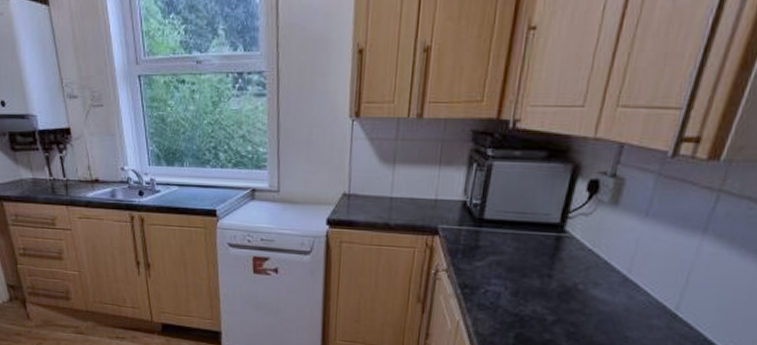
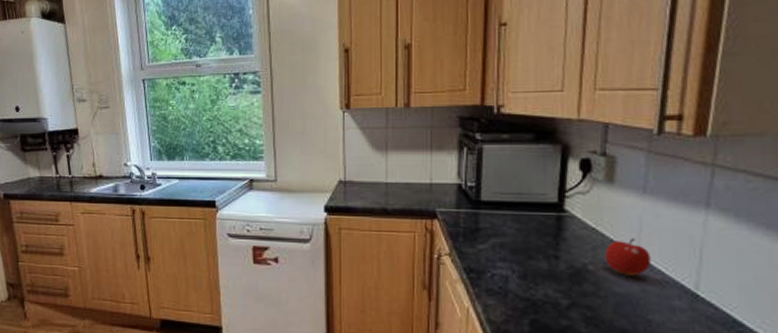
fruit: none [595,260,640,296] -> present [605,238,651,276]

